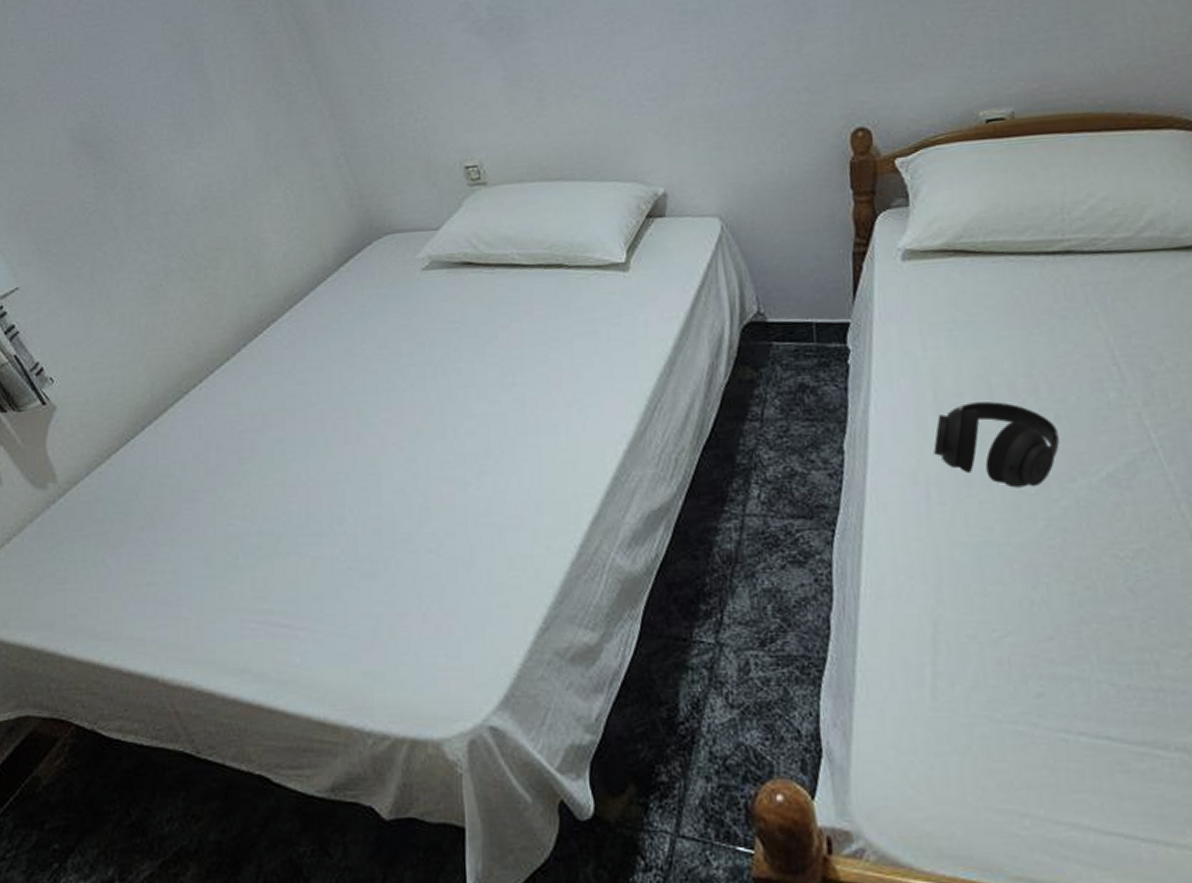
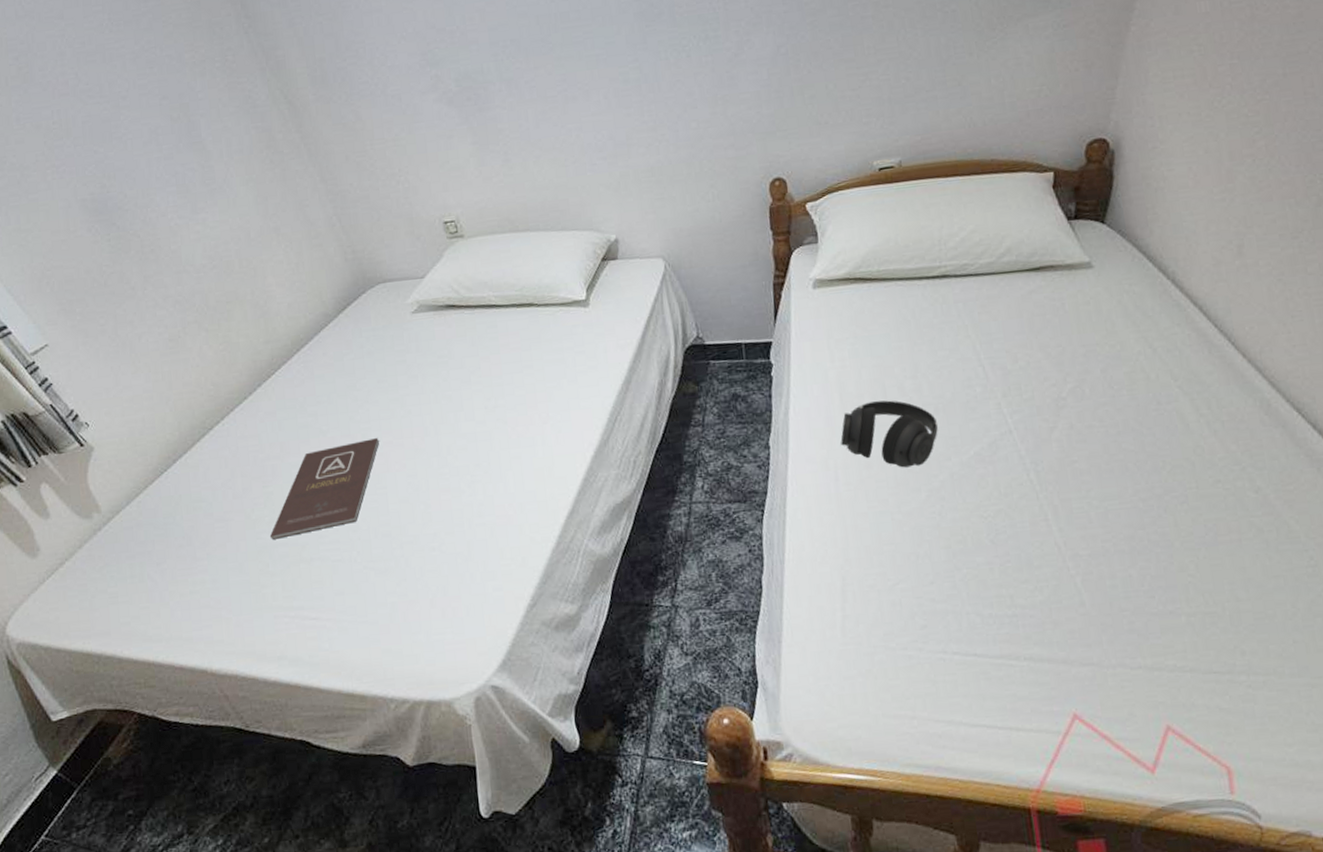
book: none [242,414,376,527] -> present [269,438,380,540]

